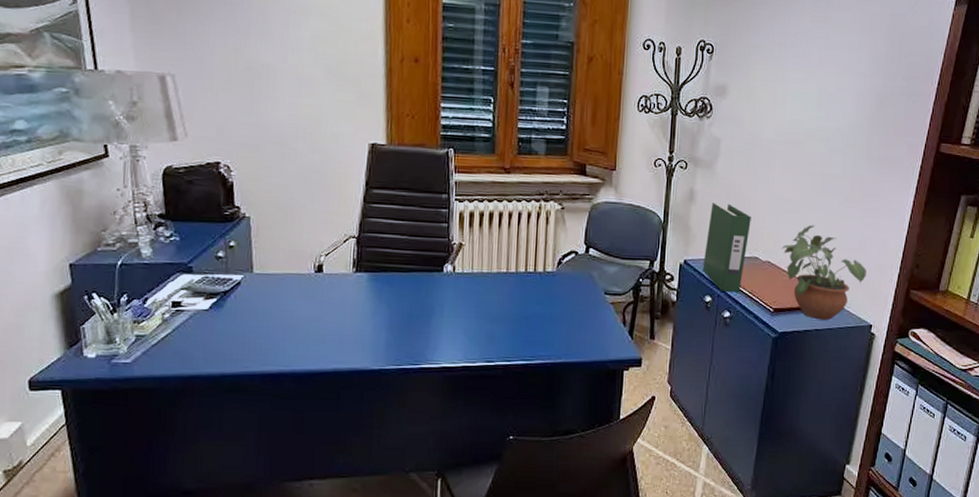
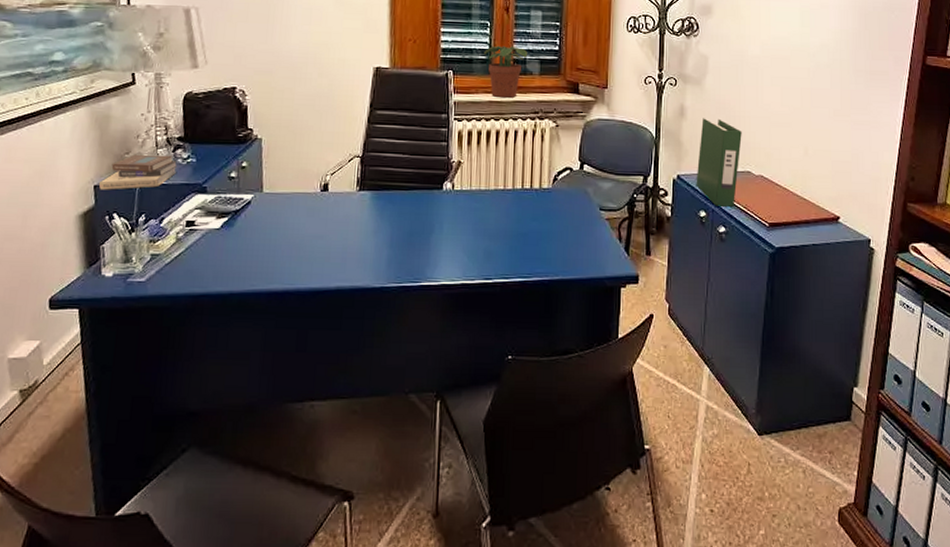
books: none [74,231,160,269] -> present [98,154,177,190]
potted plant: none [487,123,534,179] -> present [484,45,528,99]
potted plant: present [781,225,866,320] -> none [774,138,861,235]

